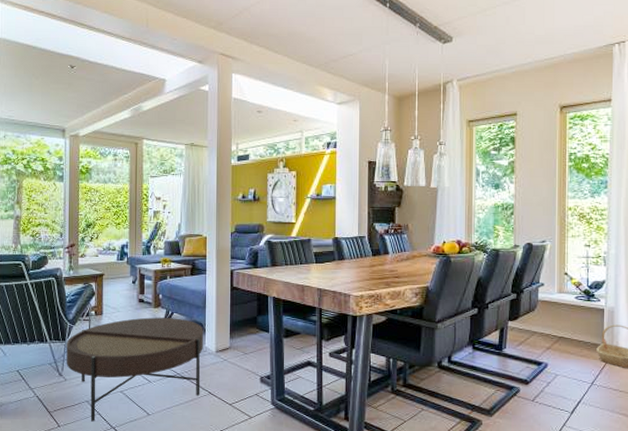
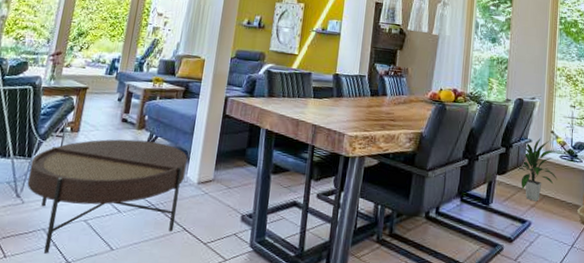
indoor plant: none [530,280,573,344] -> present [517,137,557,202]

